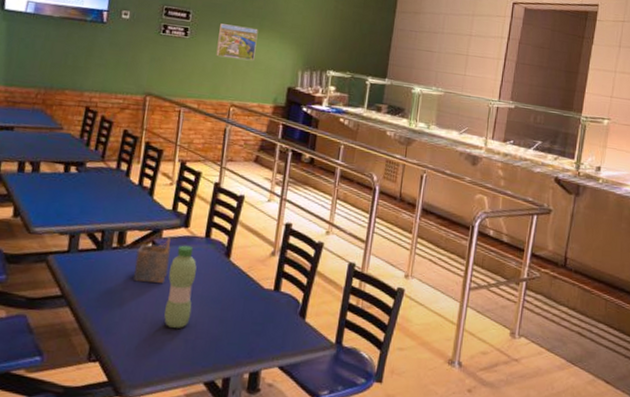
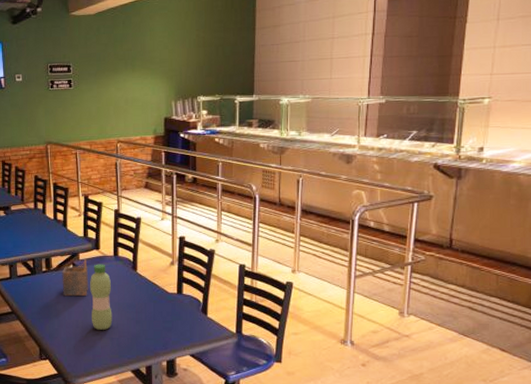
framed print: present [216,23,258,60] -> none [98,69,131,101]

